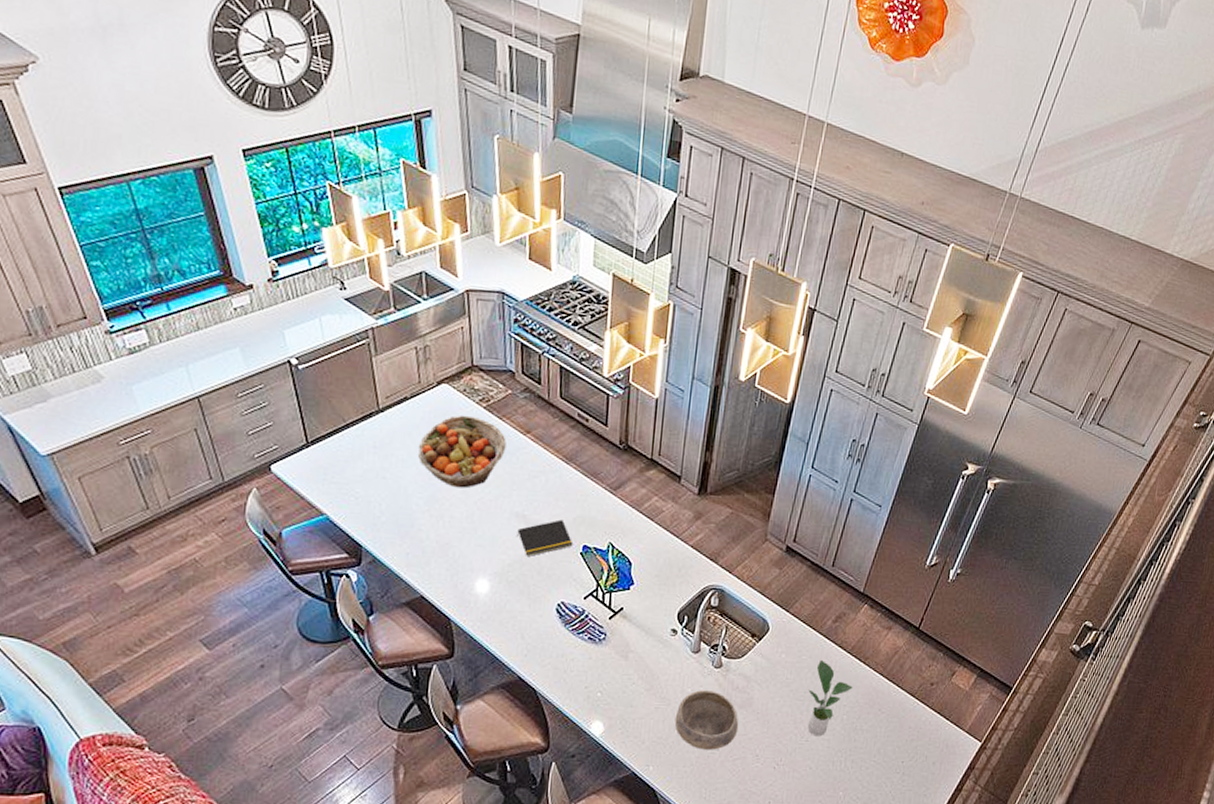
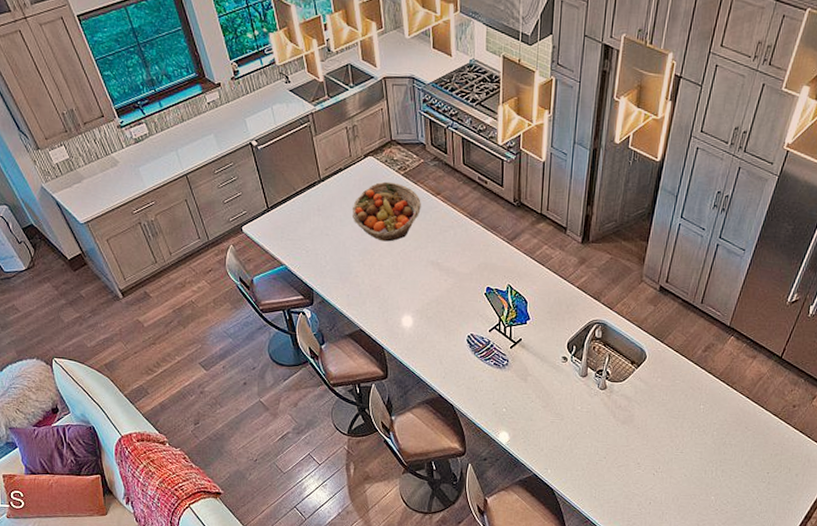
notepad: present [517,519,574,556] -> none [433,266,479,297]
bowl: present [674,690,739,750] -> none [567,408,622,458]
potted plant: present [807,660,853,737] -> none [682,384,722,449]

